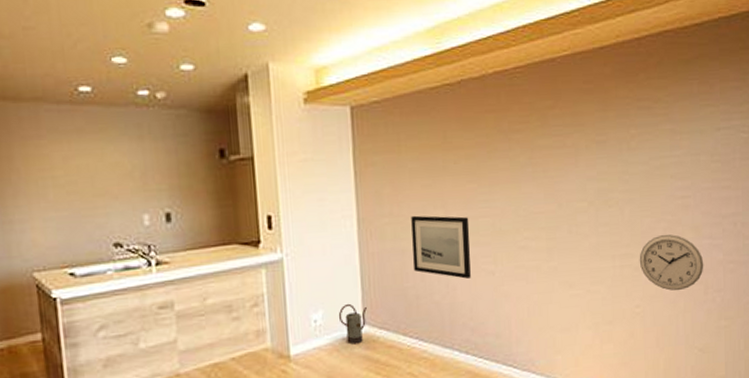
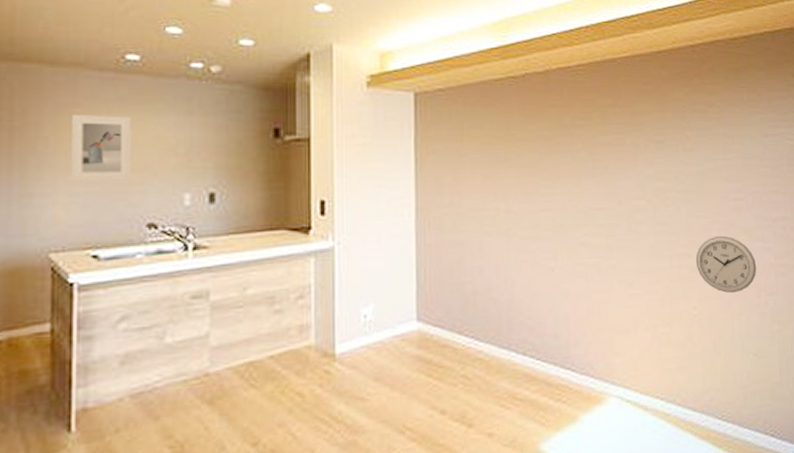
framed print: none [38,145,95,208] -> present [72,114,131,182]
watering can: present [338,303,367,345] -> none [390,297,421,343]
wall art: present [411,215,471,279] -> none [471,206,531,275]

